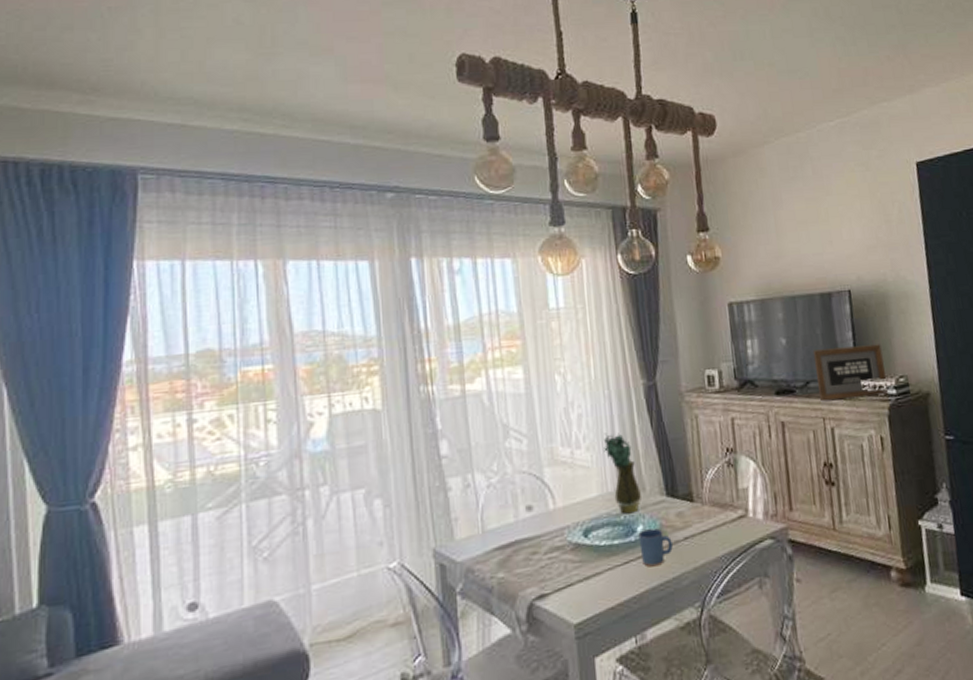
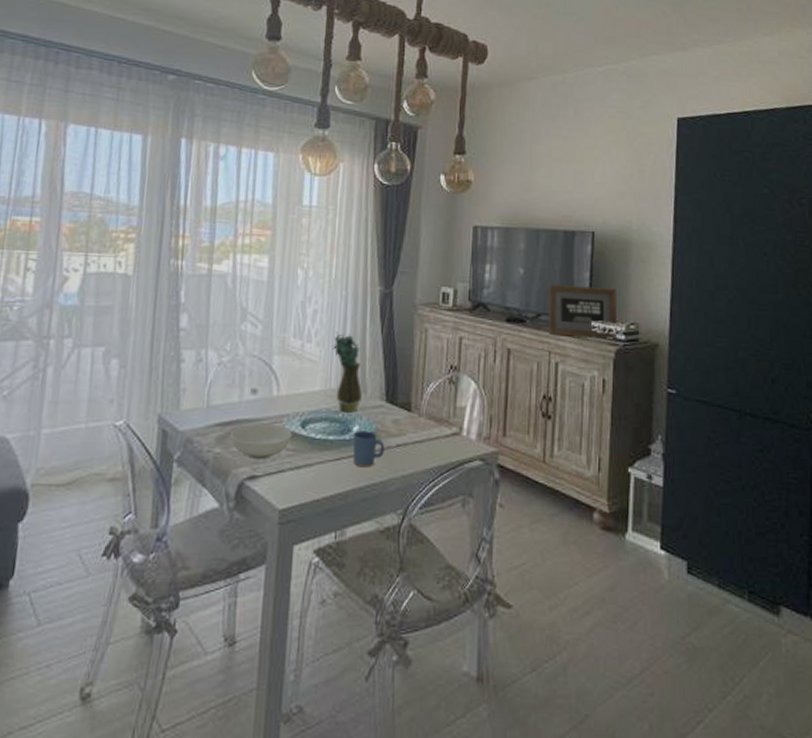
bowl: none [512,538,576,578] -> present [231,423,292,460]

